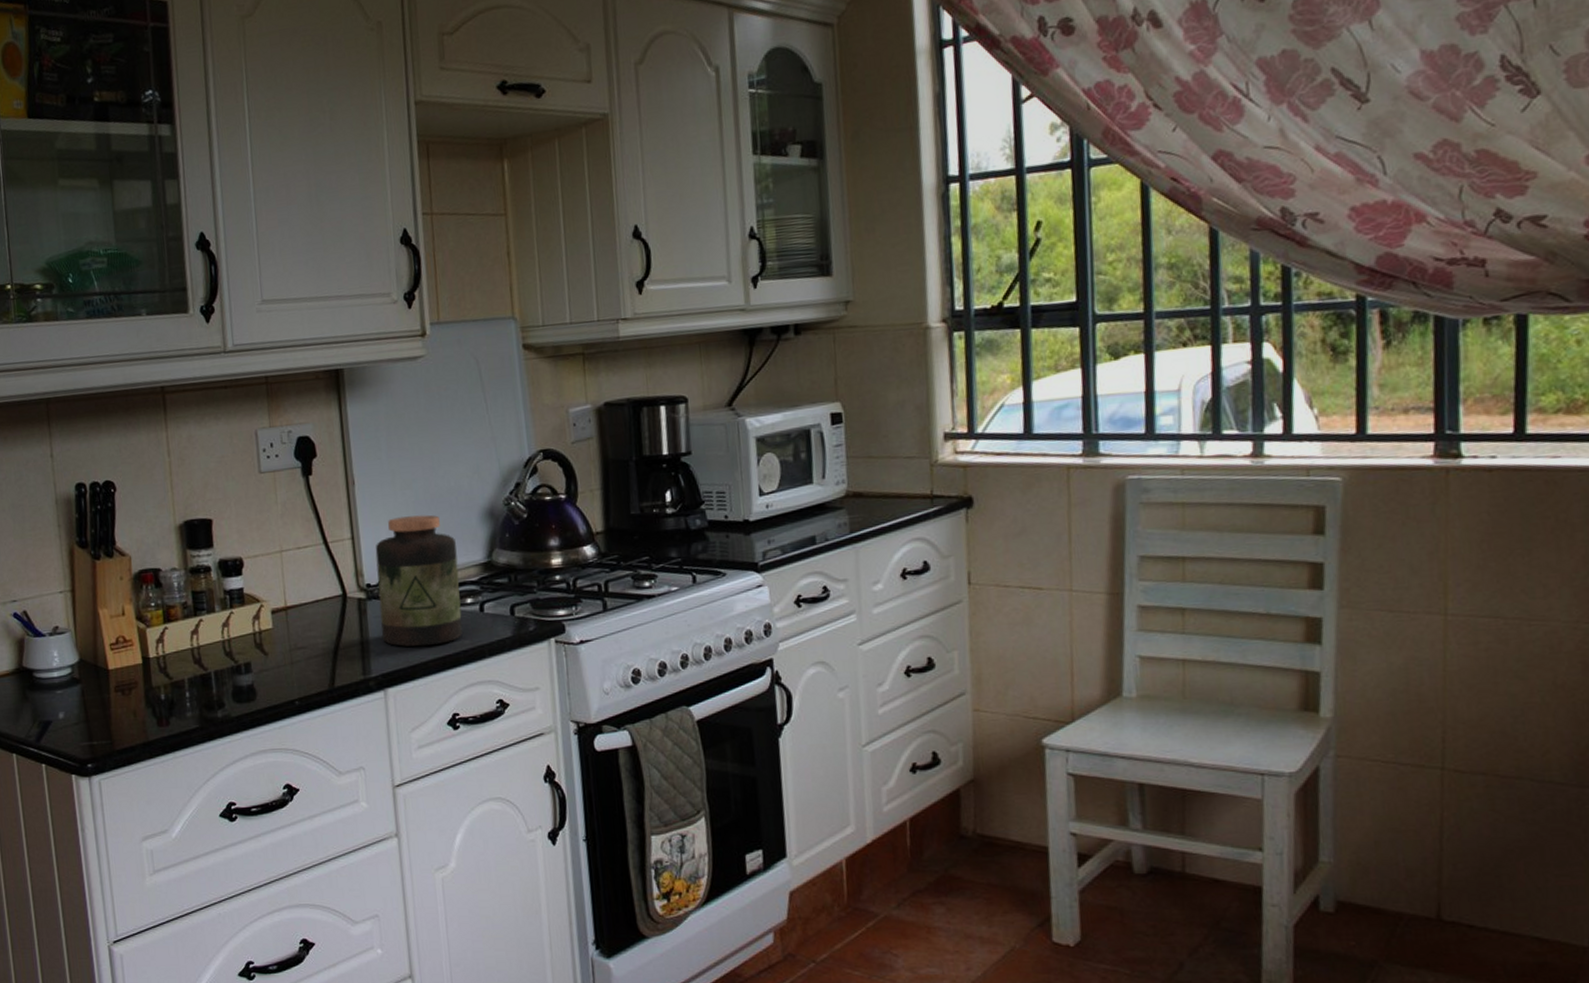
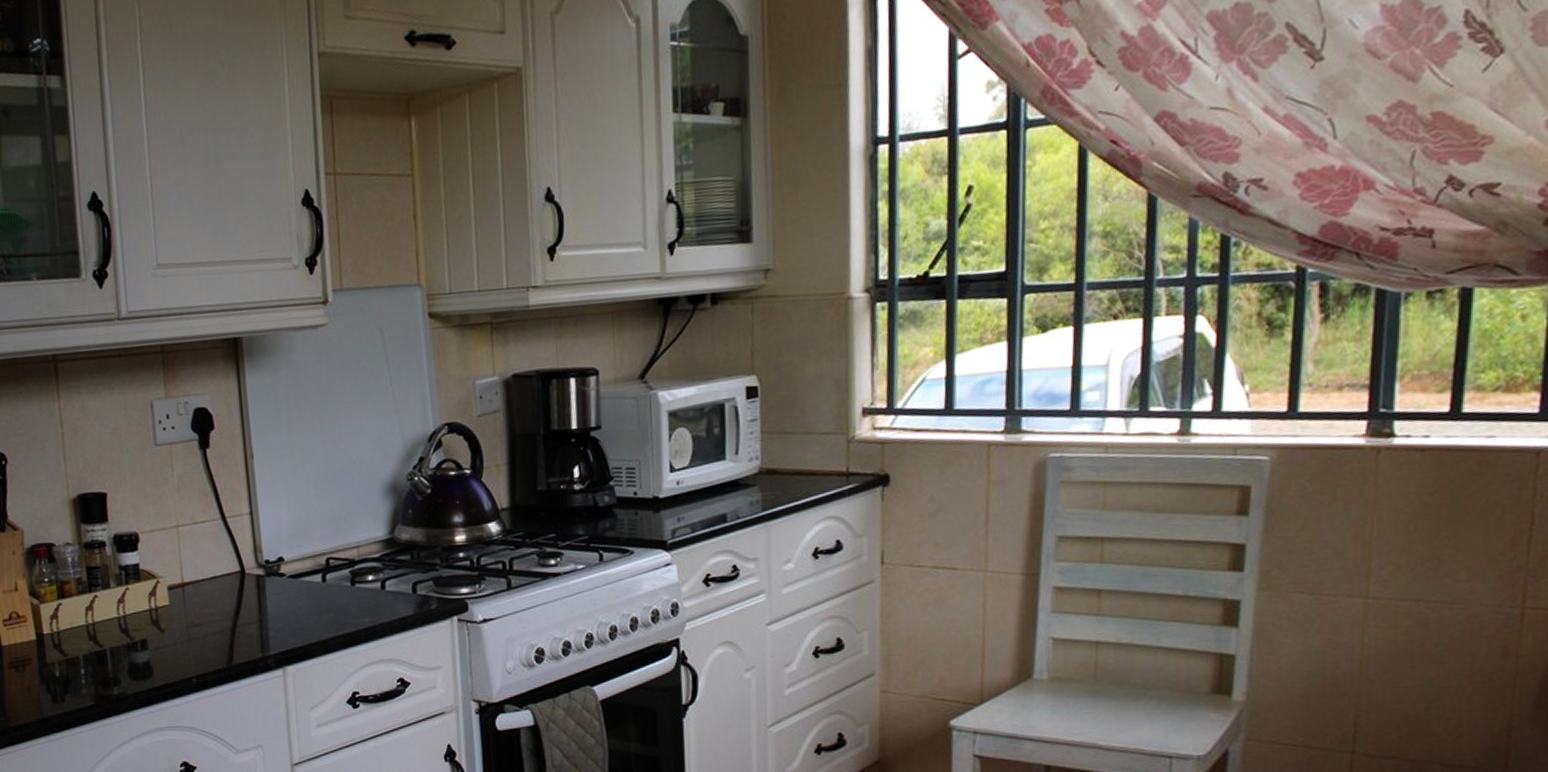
jar: present [375,515,463,647] -> none [274,489,364,625]

